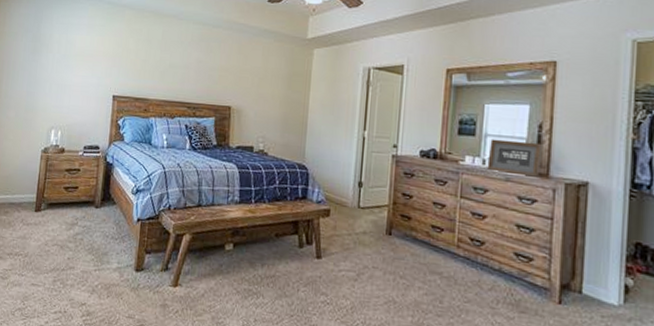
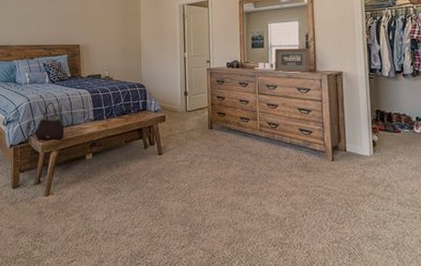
handbag: none [168,173,203,221] -> present [36,102,65,140]

